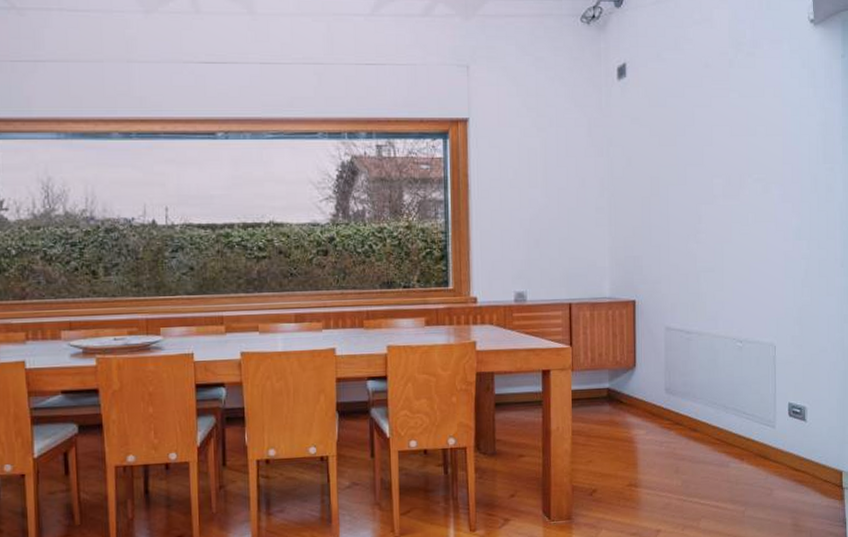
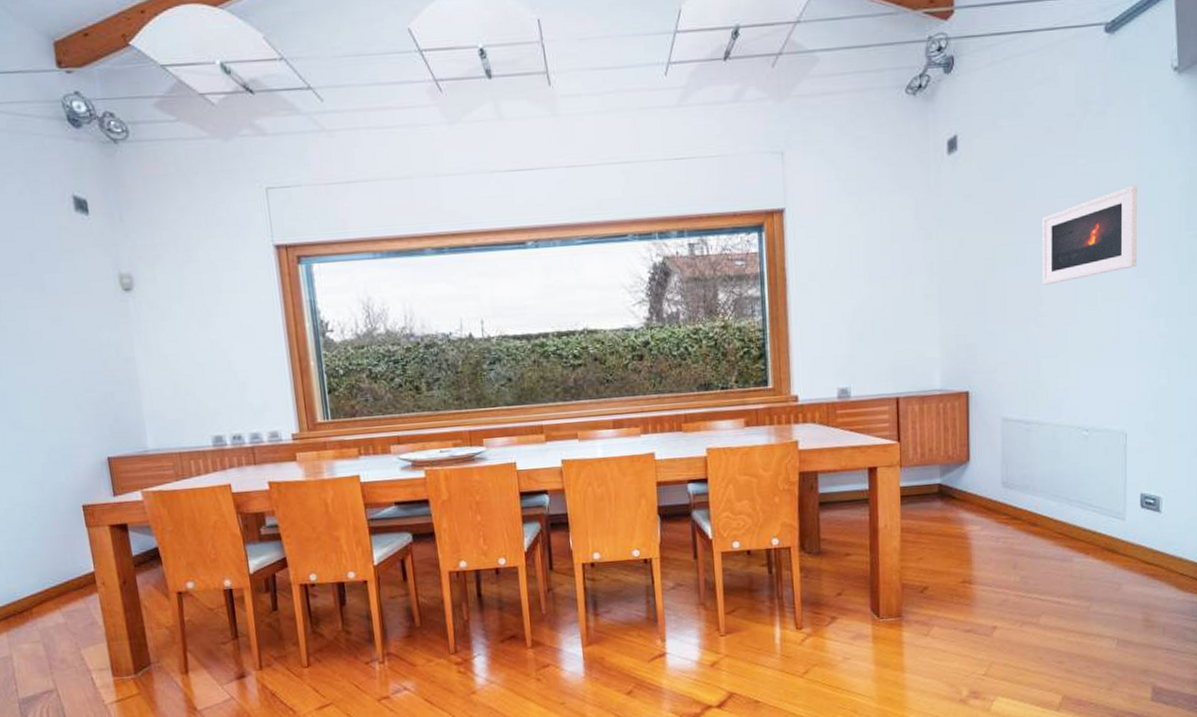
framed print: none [700,119,782,205] -> present [1041,184,1138,285]

